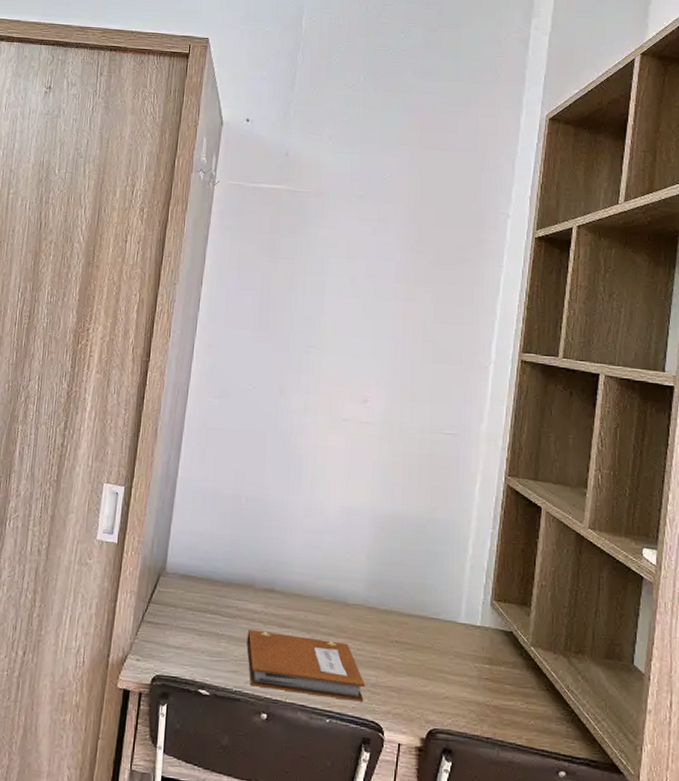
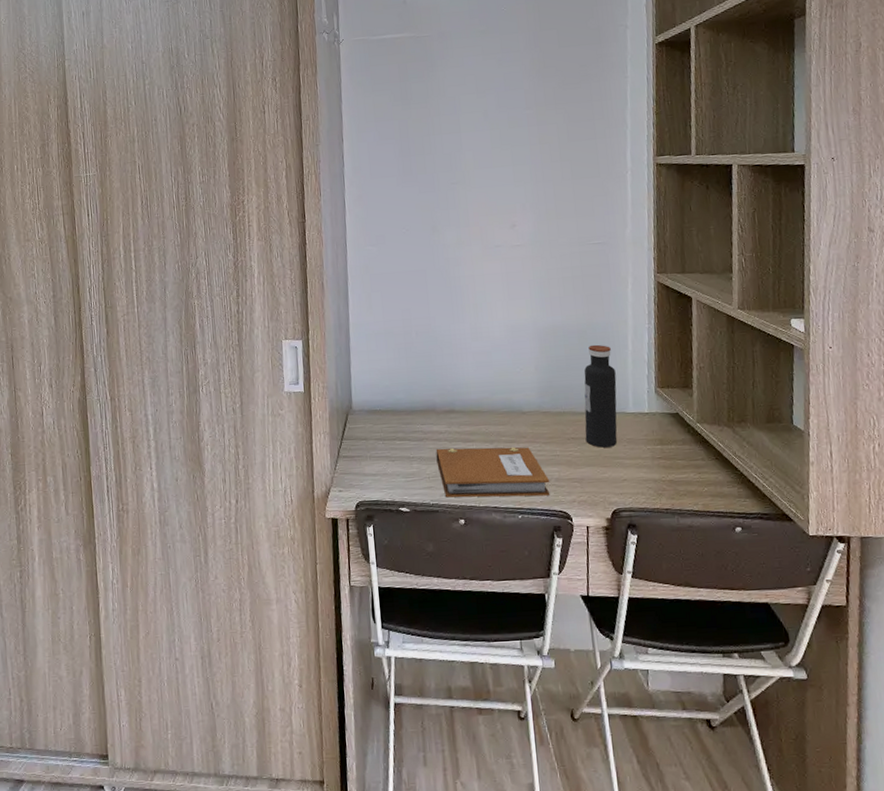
water bottle: none [410,542,451,658] -> present [584,344,618,448]

